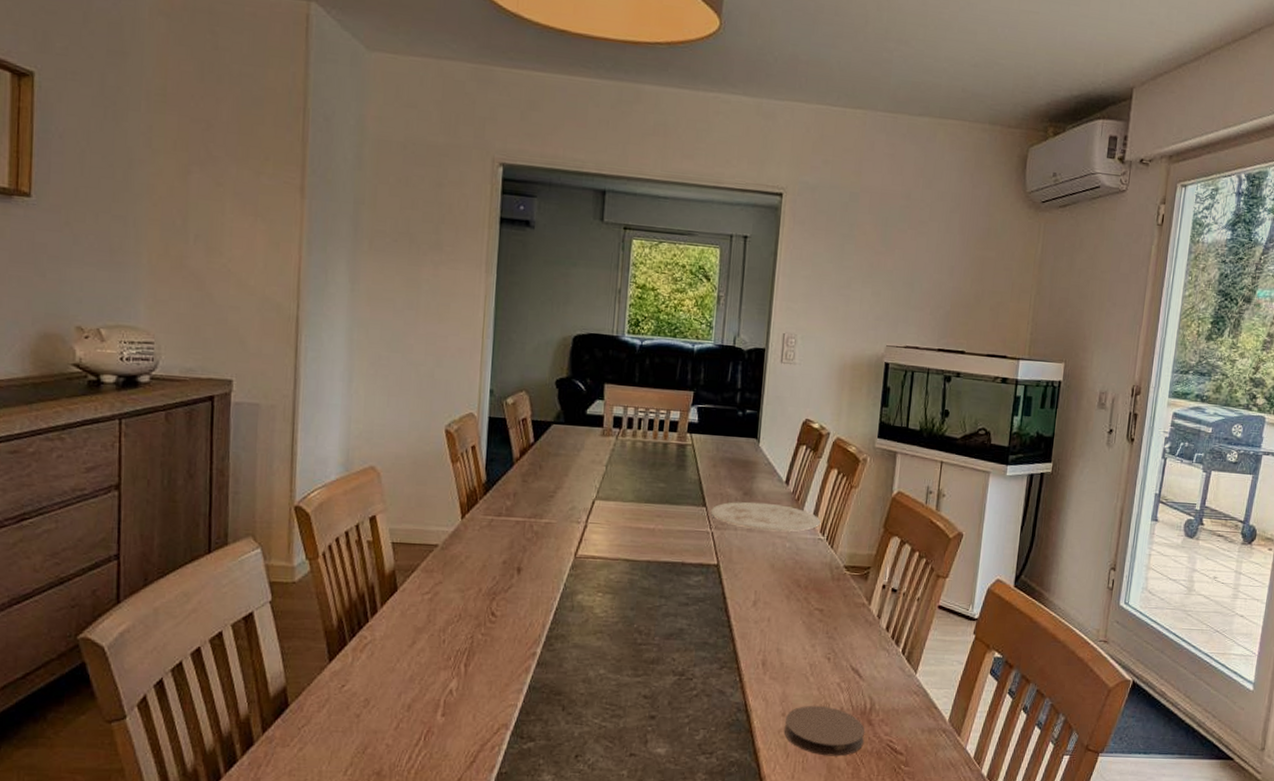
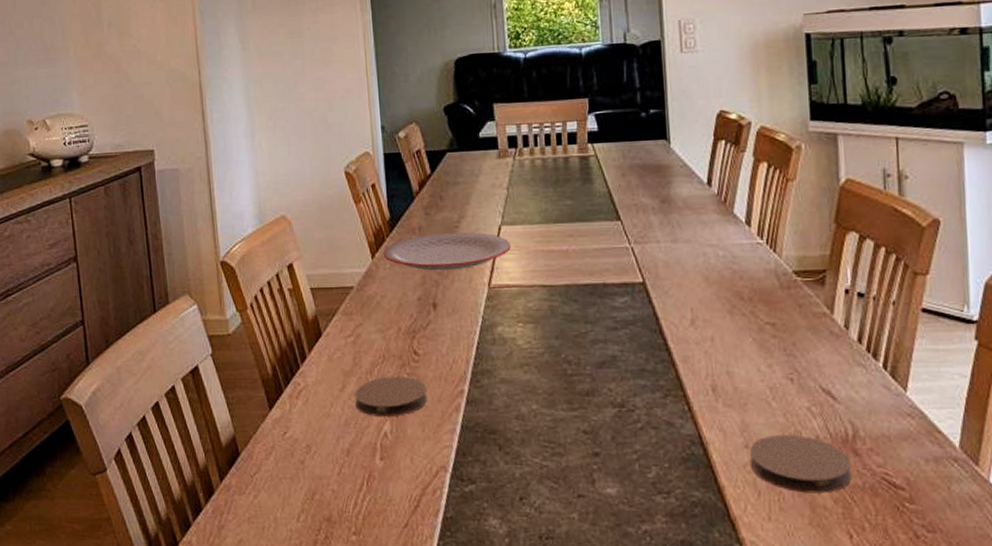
coaster: none [423,635,500,675] -> present [355,376,428,417]
plate: none [473,500,602,538] -> present [383,232,511,271]
plate: present [711,501,821,532] -> none [627,209,756,240]

